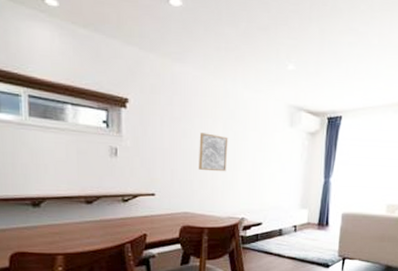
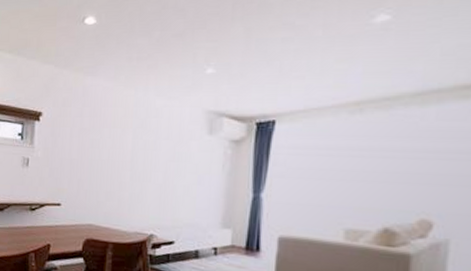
wall art: present [199,133,229,172] -> none [106,143,138,183]

